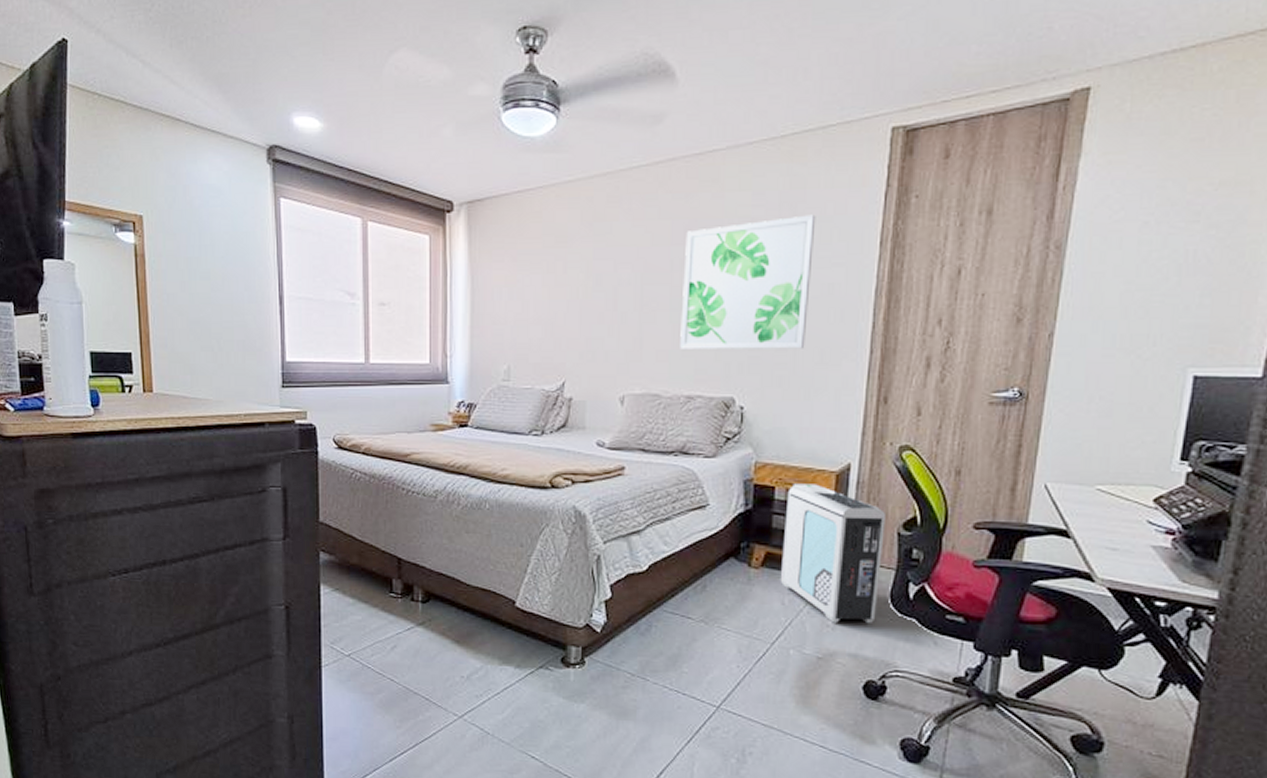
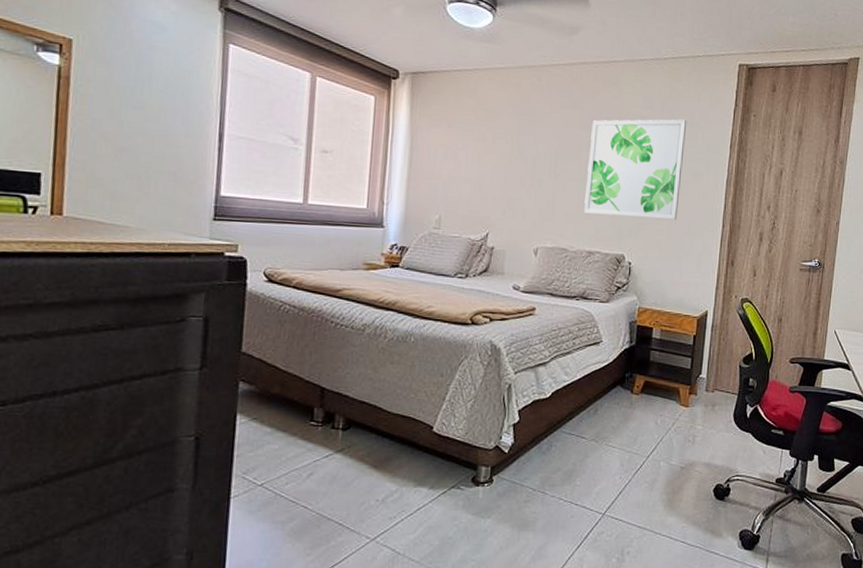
air purifier: present [780,483,885,624] -> none [654,325,731,439]

